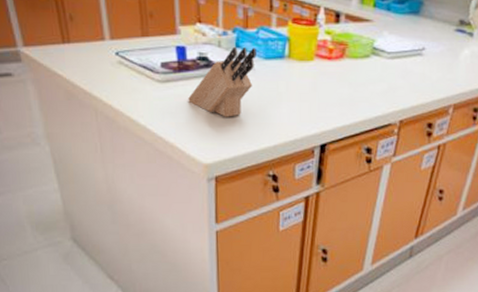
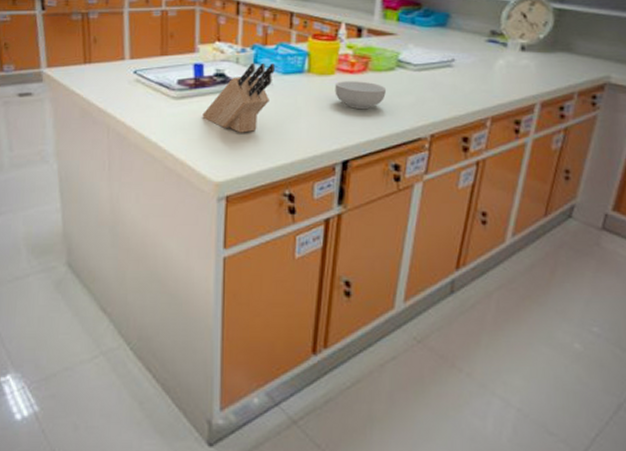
cereal bowl: none [314,67,361,96] -> present [335,81,386,110]

